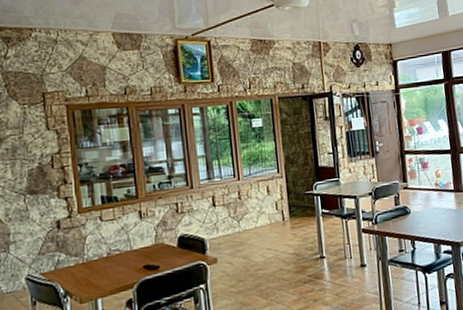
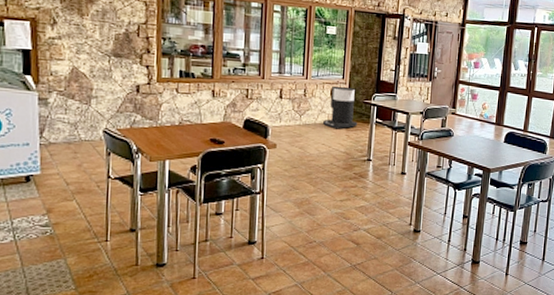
trash can: none [263,180,303,230] -> present [322,86,358,129]

